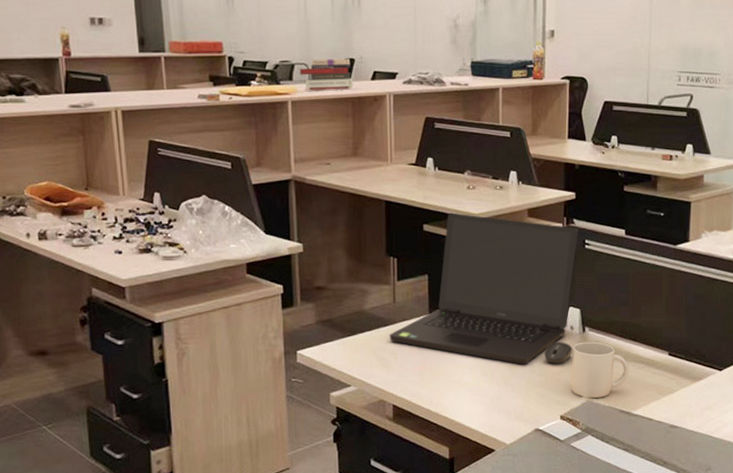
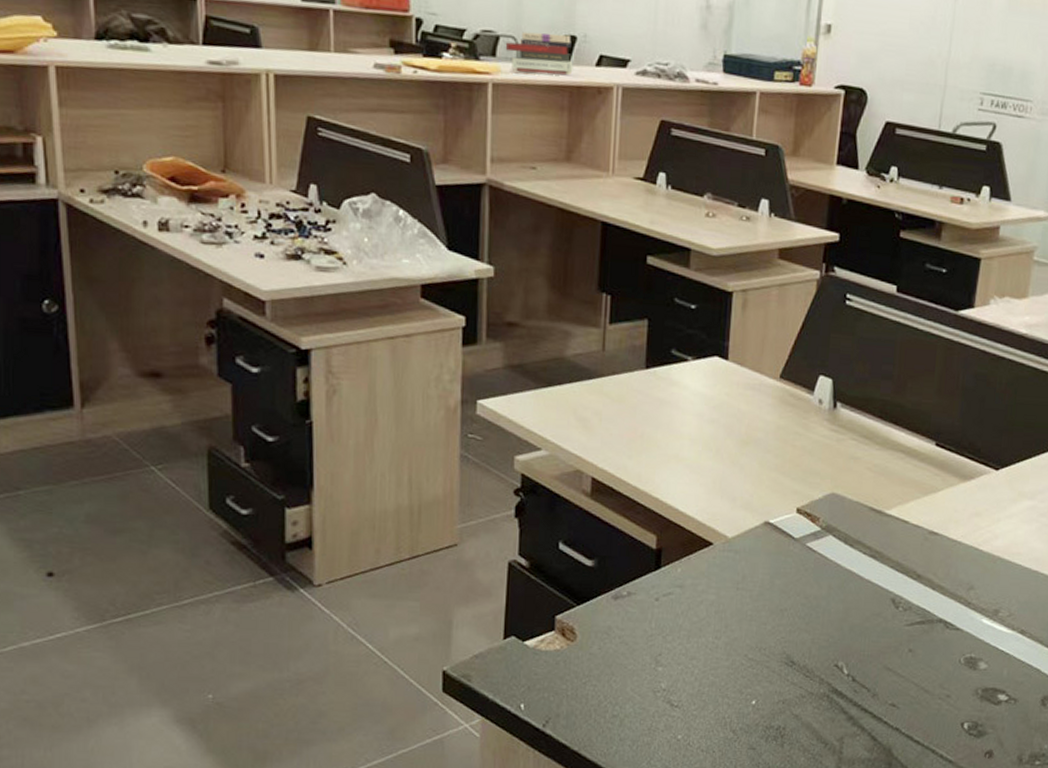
laptop: present [389,213,579,364] -> none [593,244,840,441]
computer mouse: present [543,342,573,363] -> none [783,417,820,444]
mug: present [570,341,629,398] -> none [812,420,886,491]

